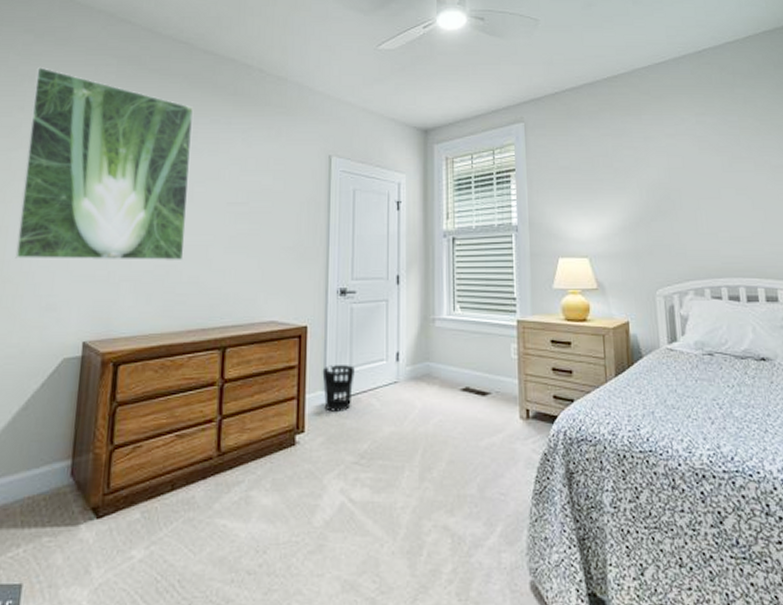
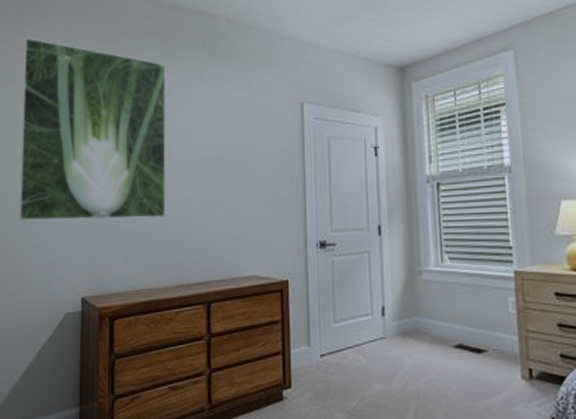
wastebasket: present [322,365,355,412] -> none [306,320,339,368]

